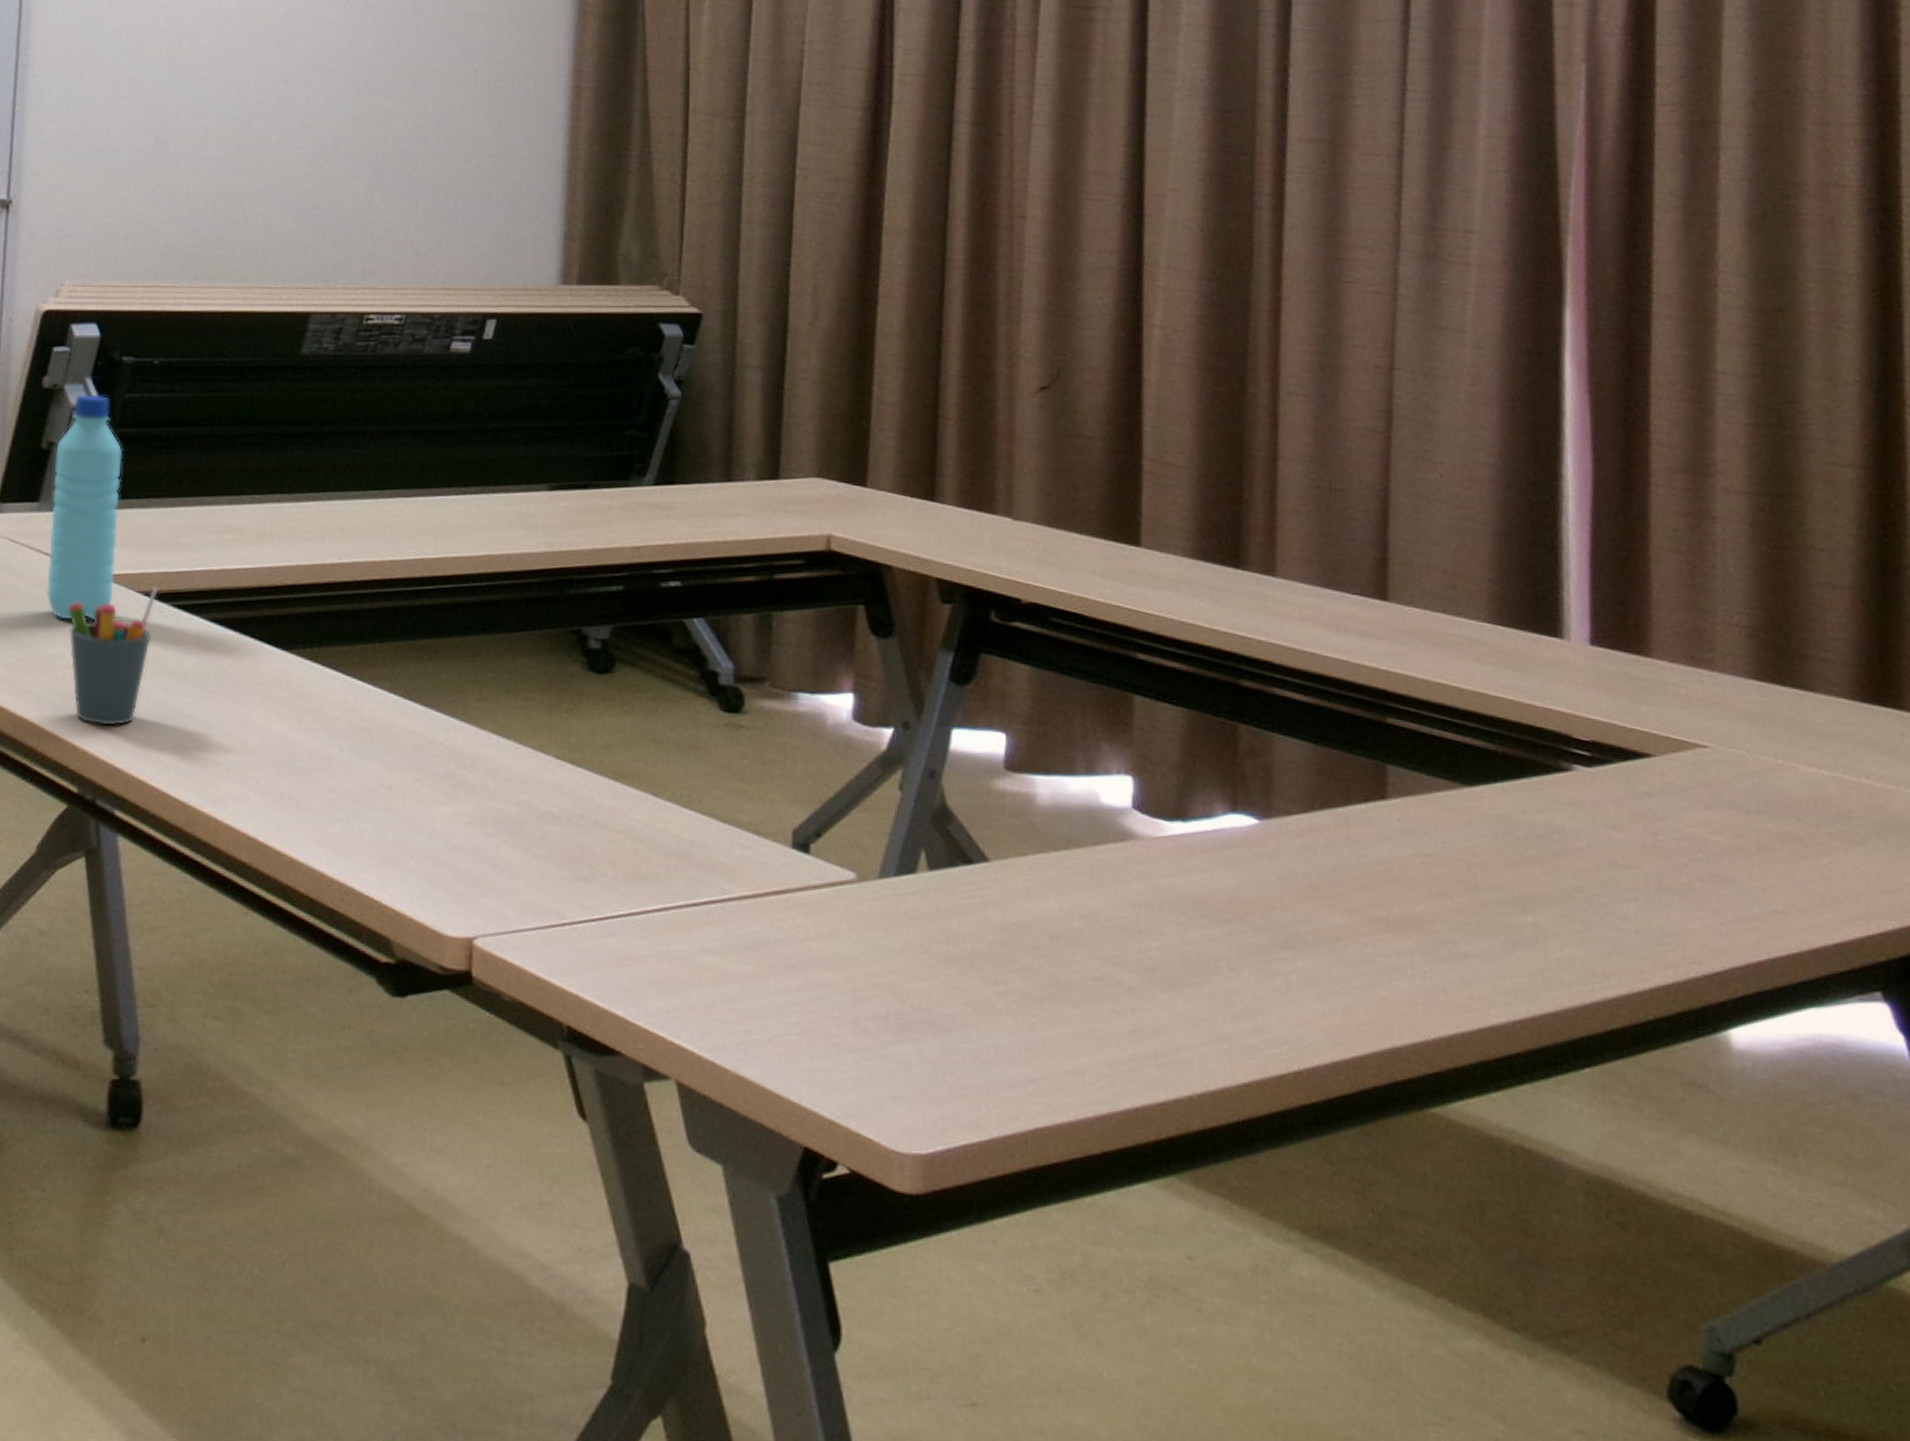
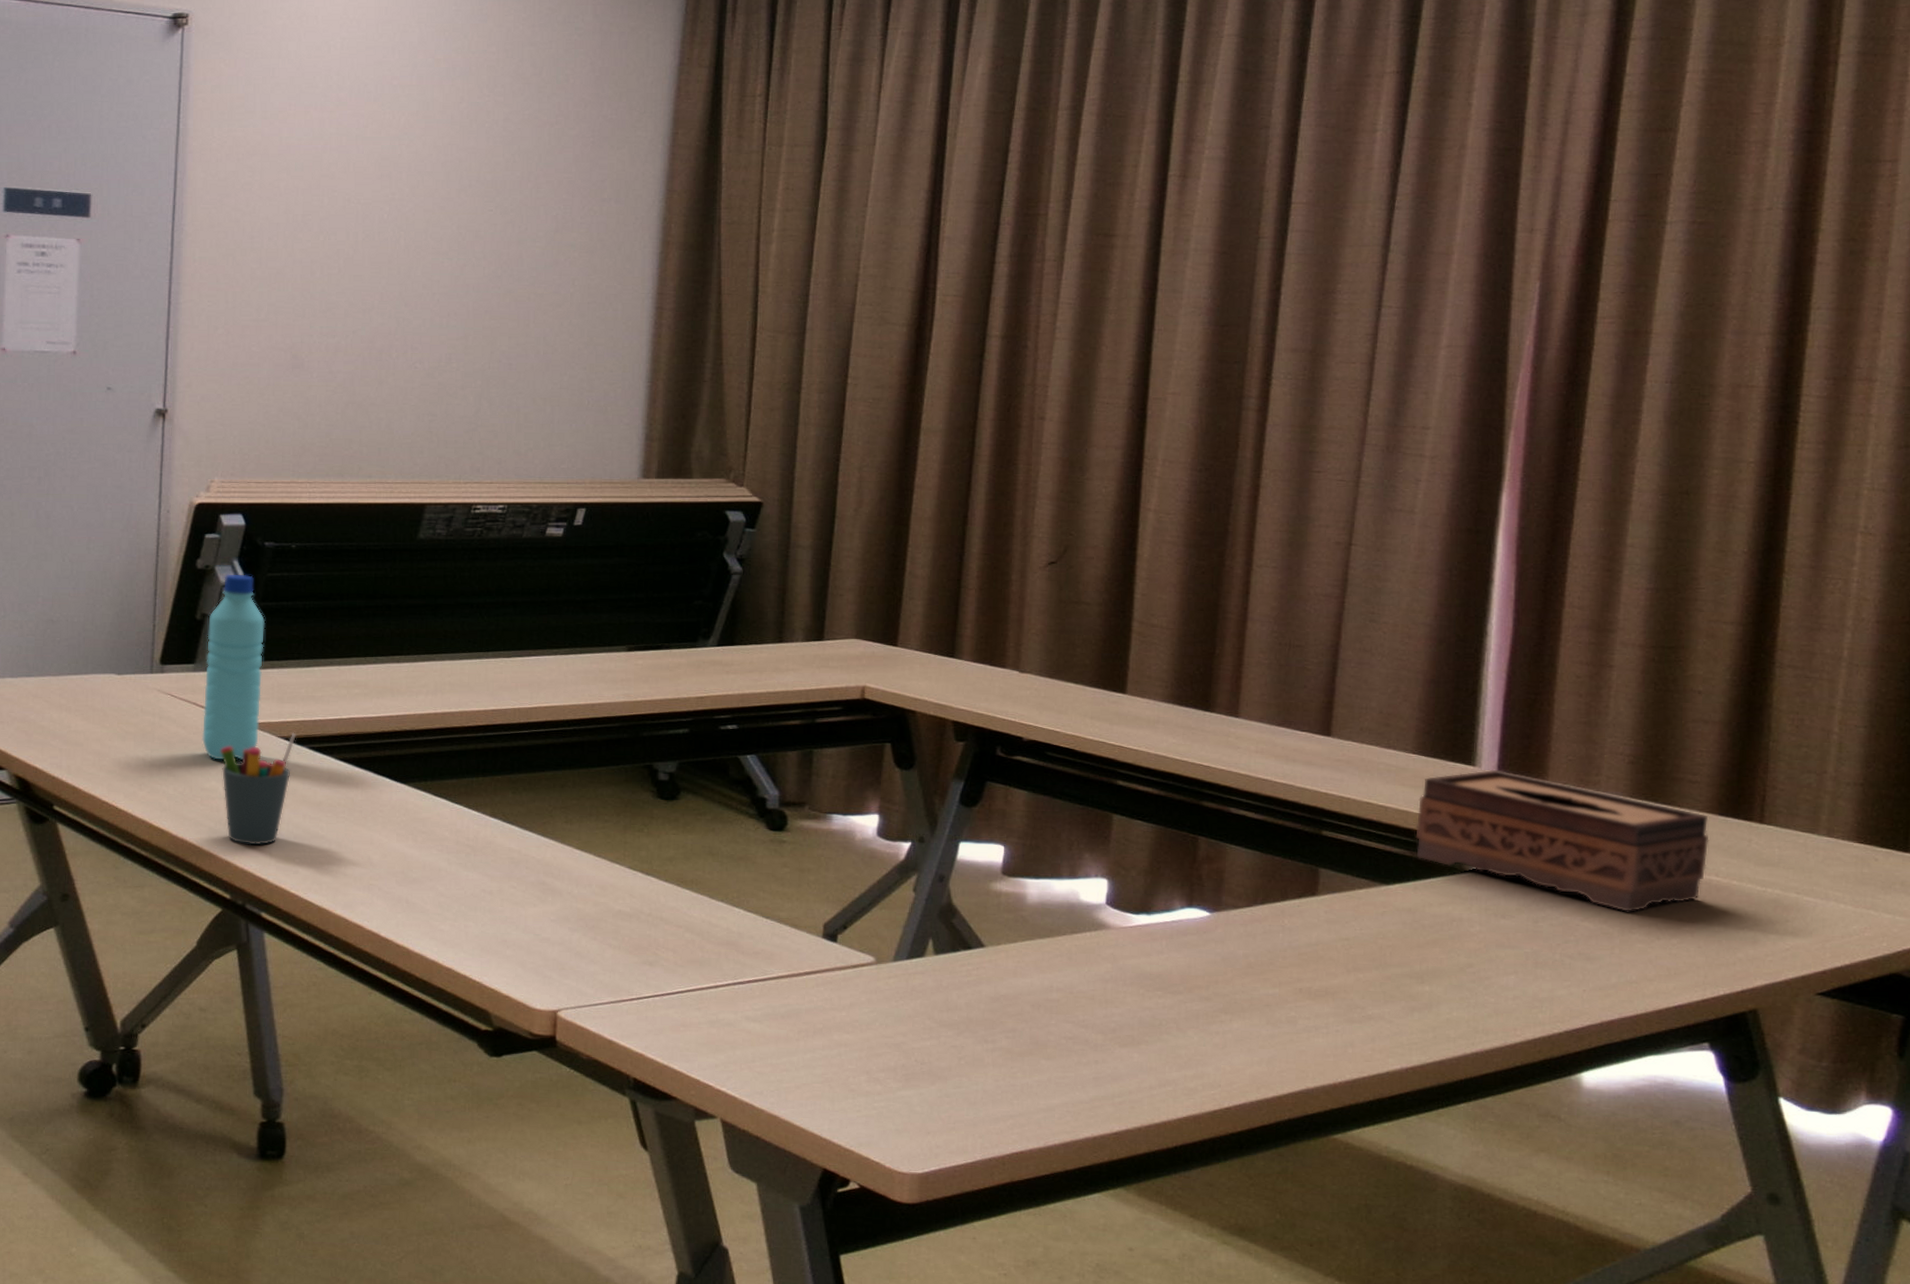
tissue box: none [1498,643,1854,825] -> present [1415,769,1709,913]

